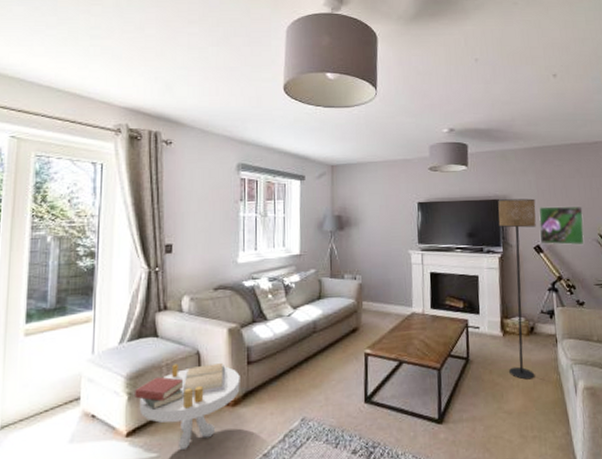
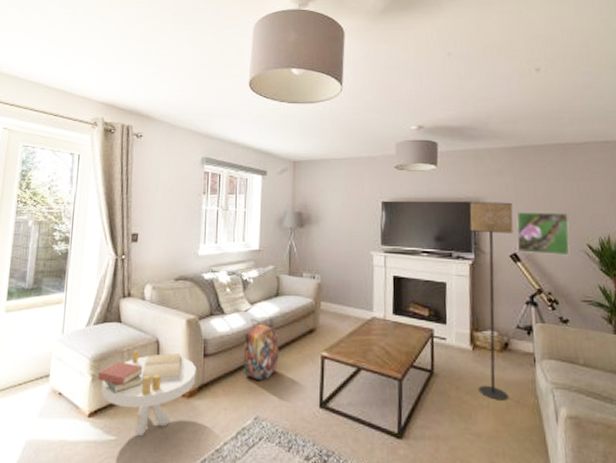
backpack: none [288,323,324,382] -> present [243,319,279,380]

